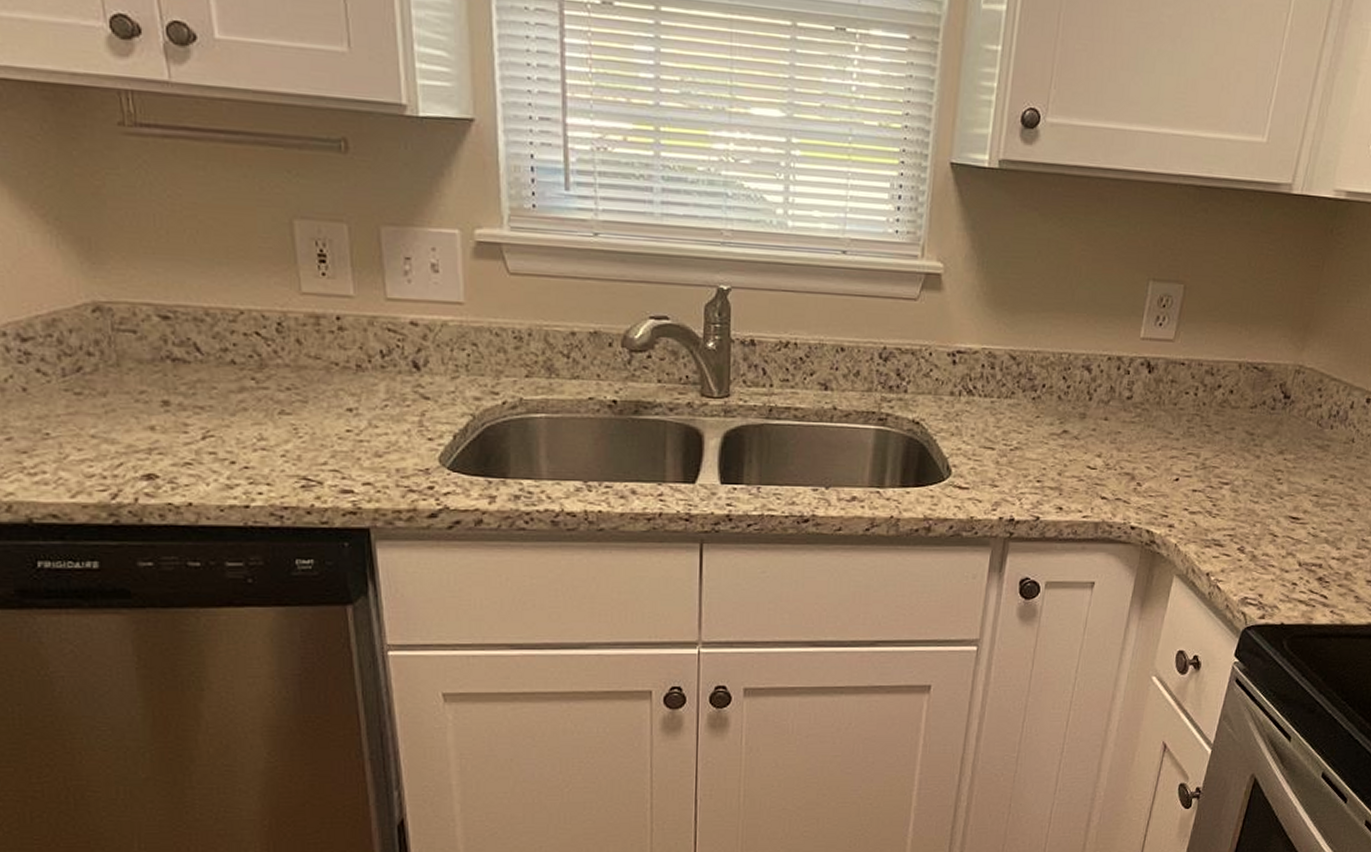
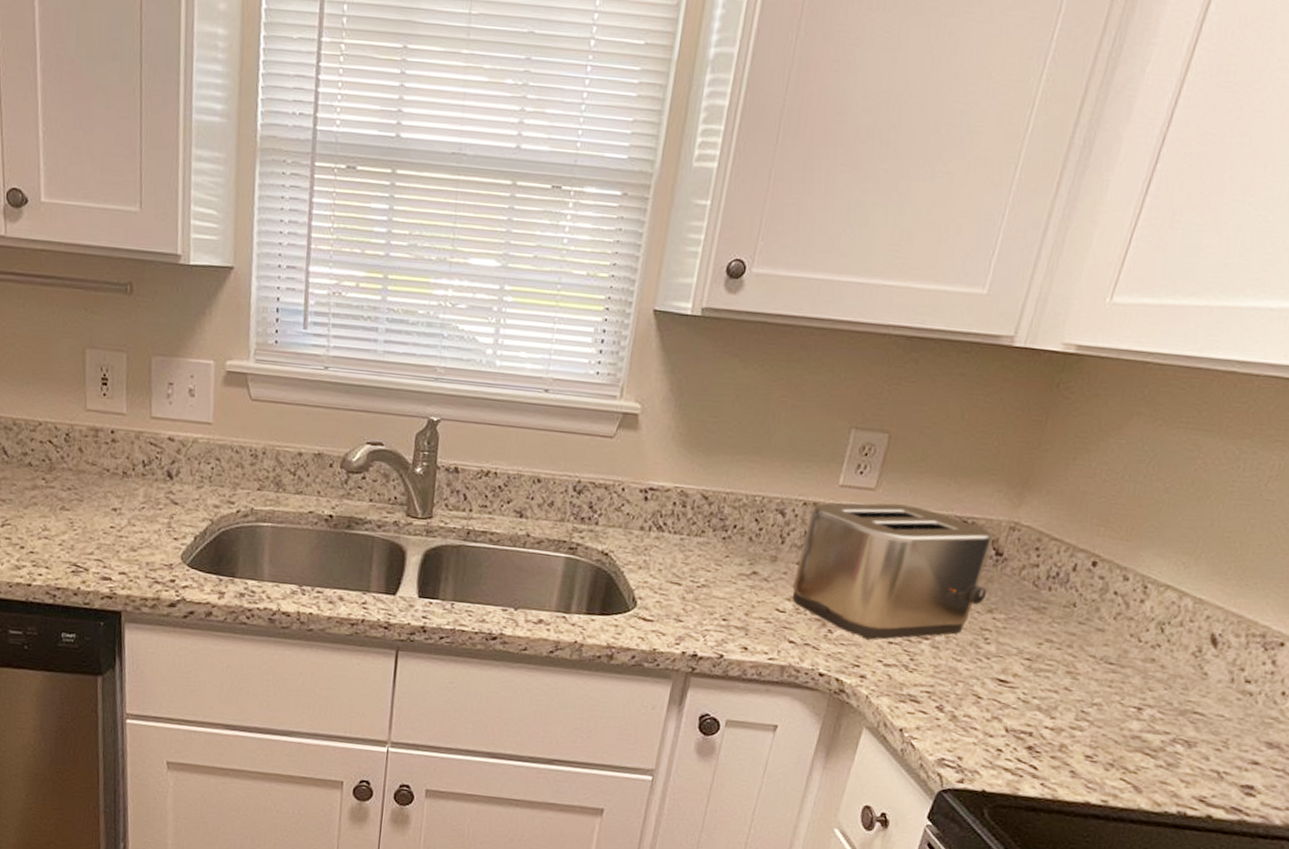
toaster: none [1101,353,1281,489] -> present [791,503,993,640]

